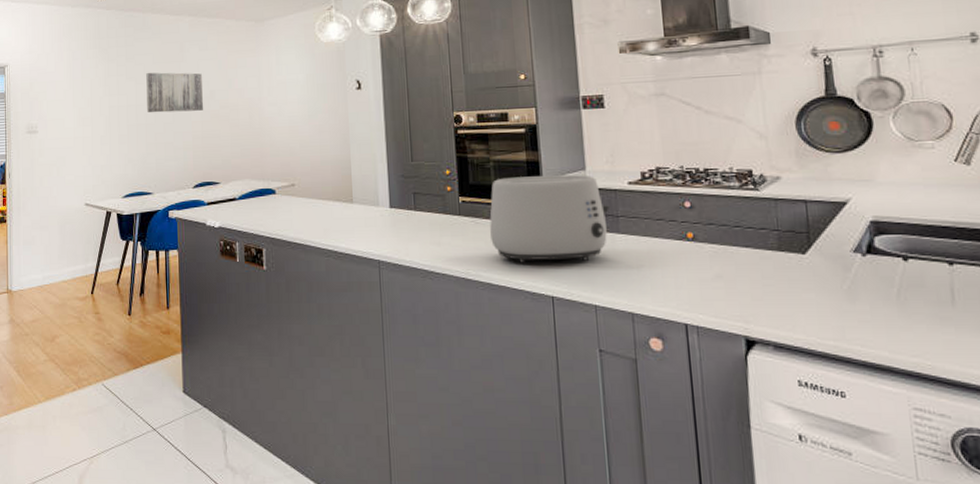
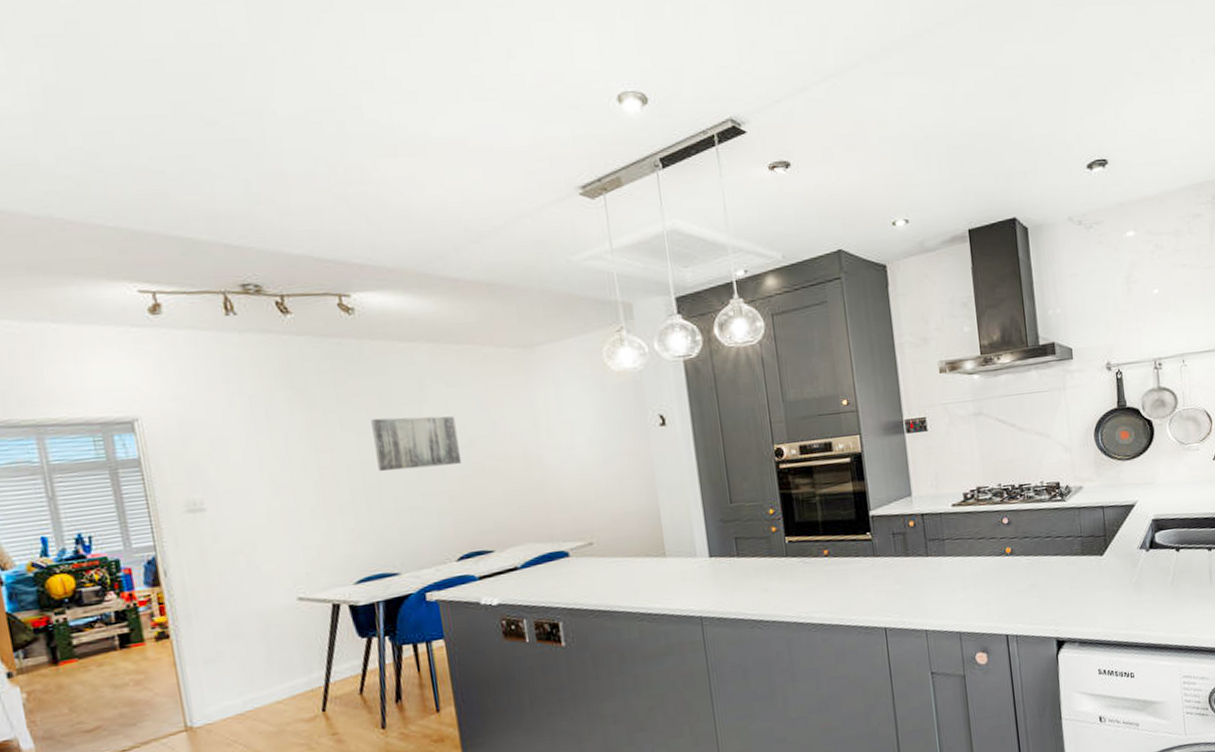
toaster: present [489,175,611,264] -> none [818,500,937,600]

